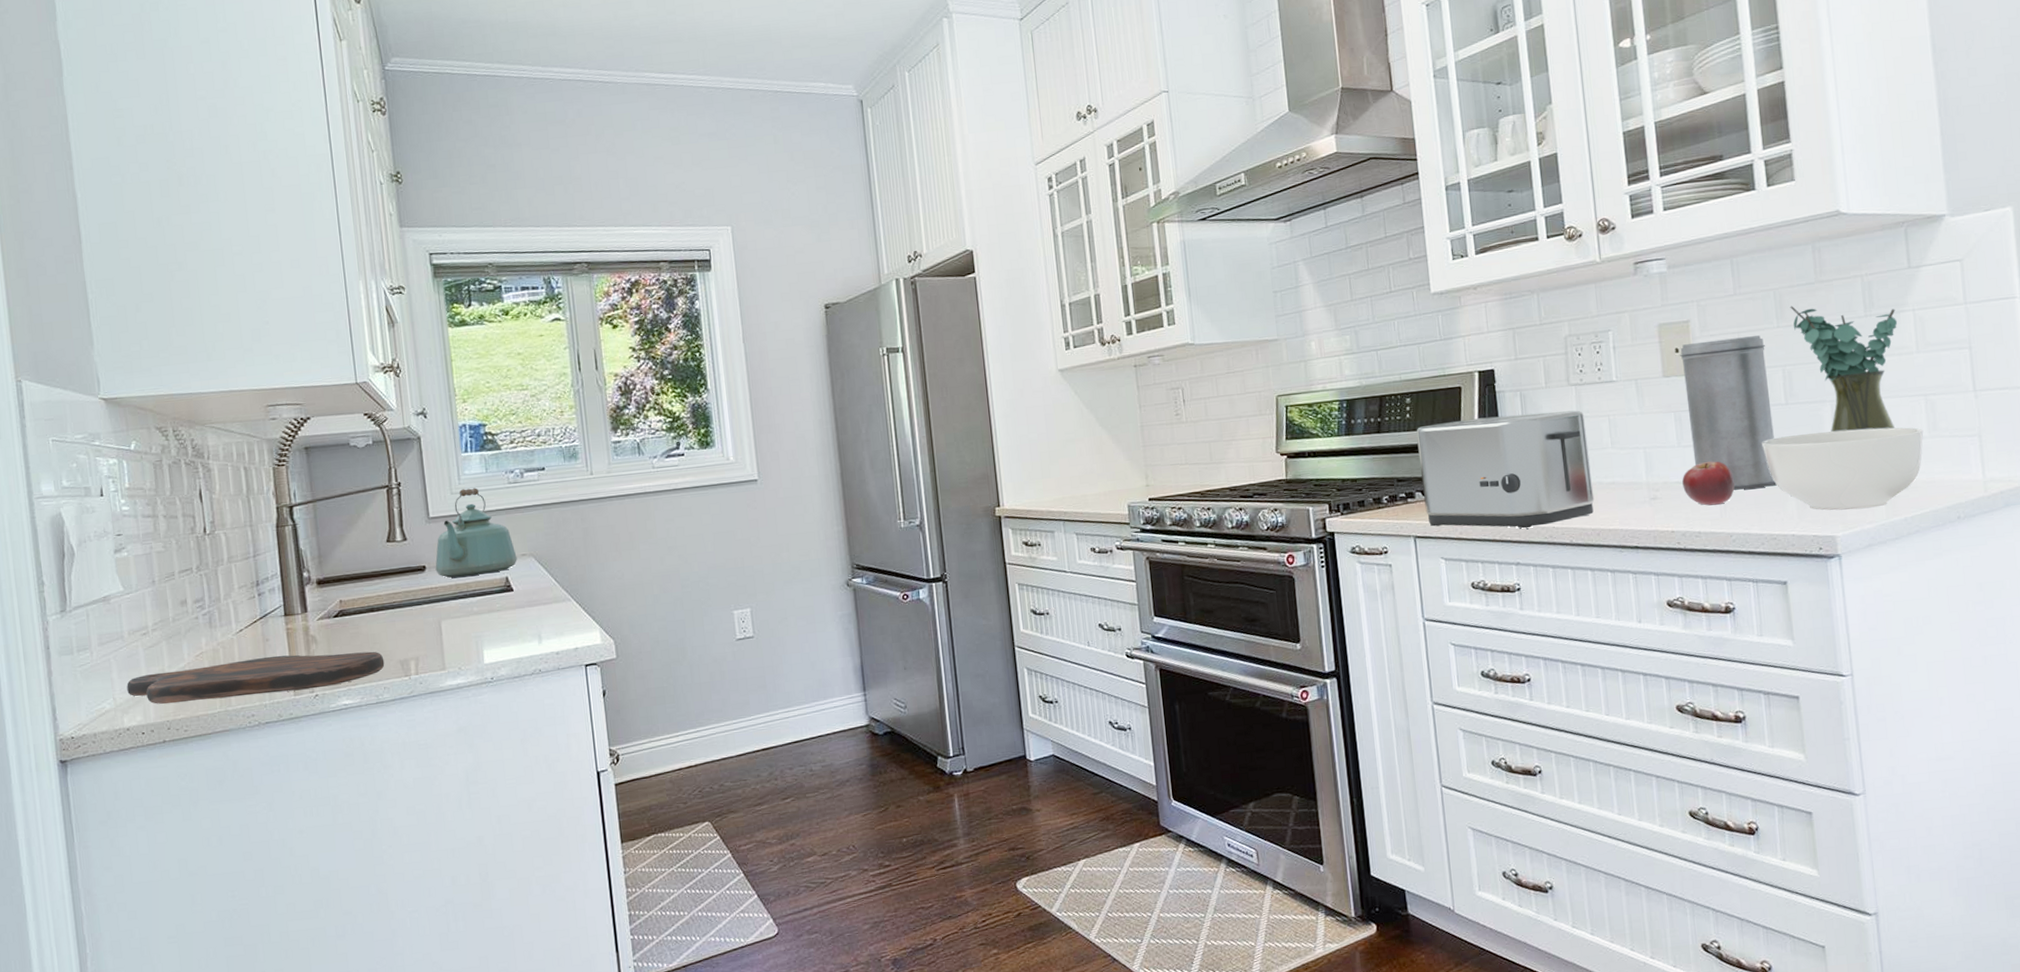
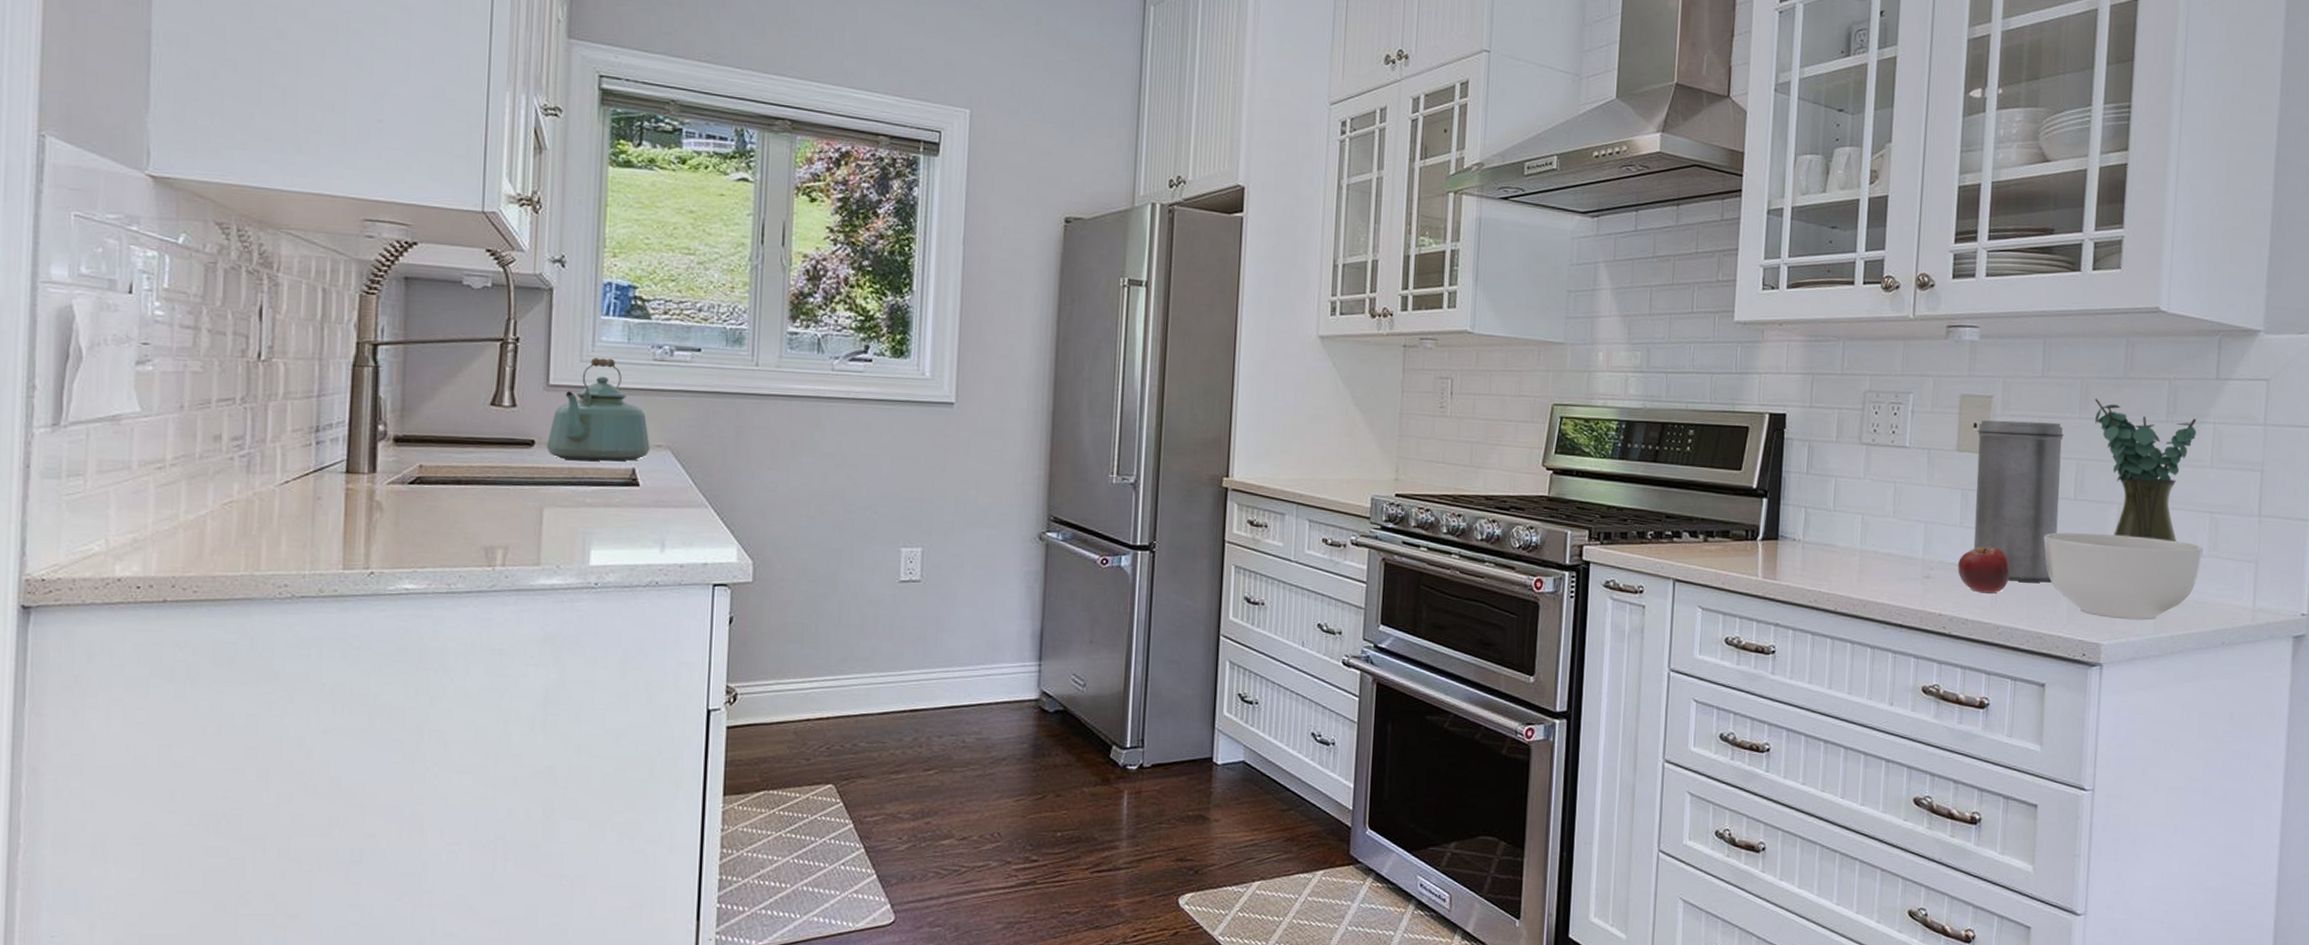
cutting board: present [126,651,385,705] -> none [125,517,465,565]
toaster: present [1416,410,1595,529] -> none [1690,462,1871,589]

